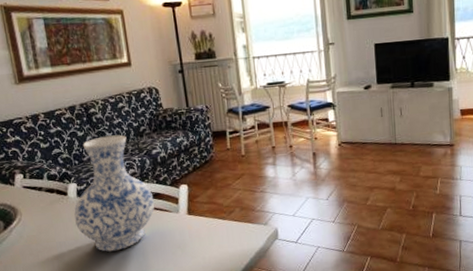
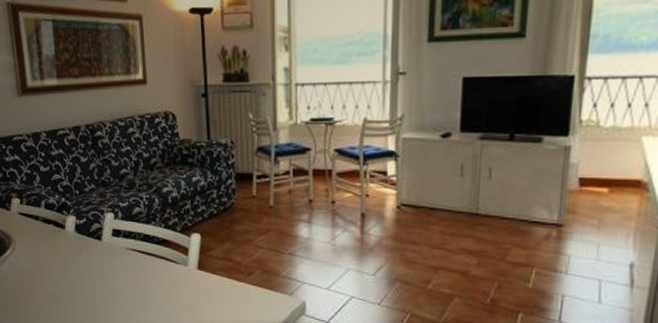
vase: present [74,134,155,252] -> none [70,165,161,300]

